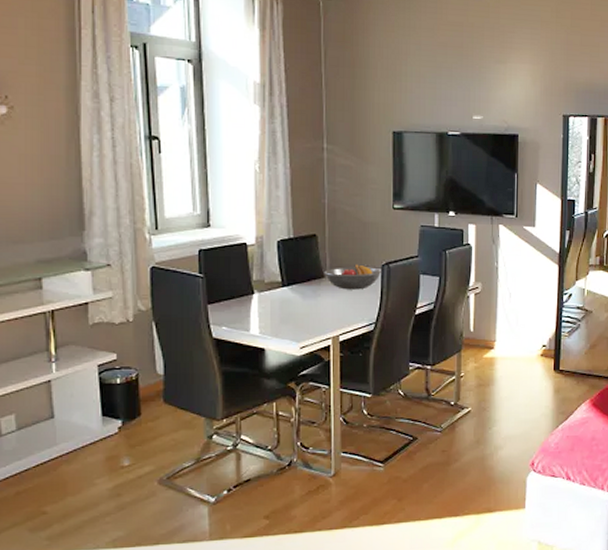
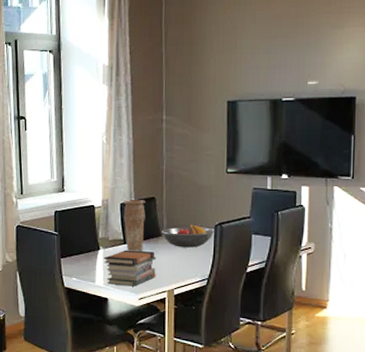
book stack: none [259,293,319,334] -> present [104,250,156,287]
vase: none [281,237,306,296] -> present [123,200,146,253]

